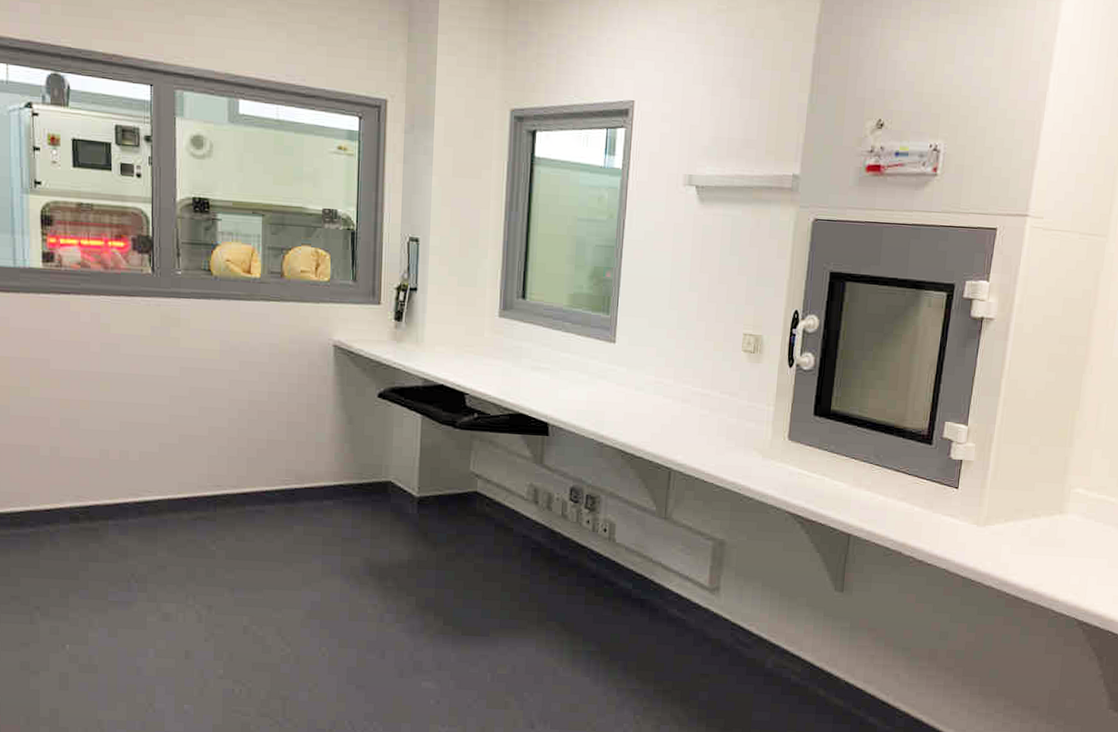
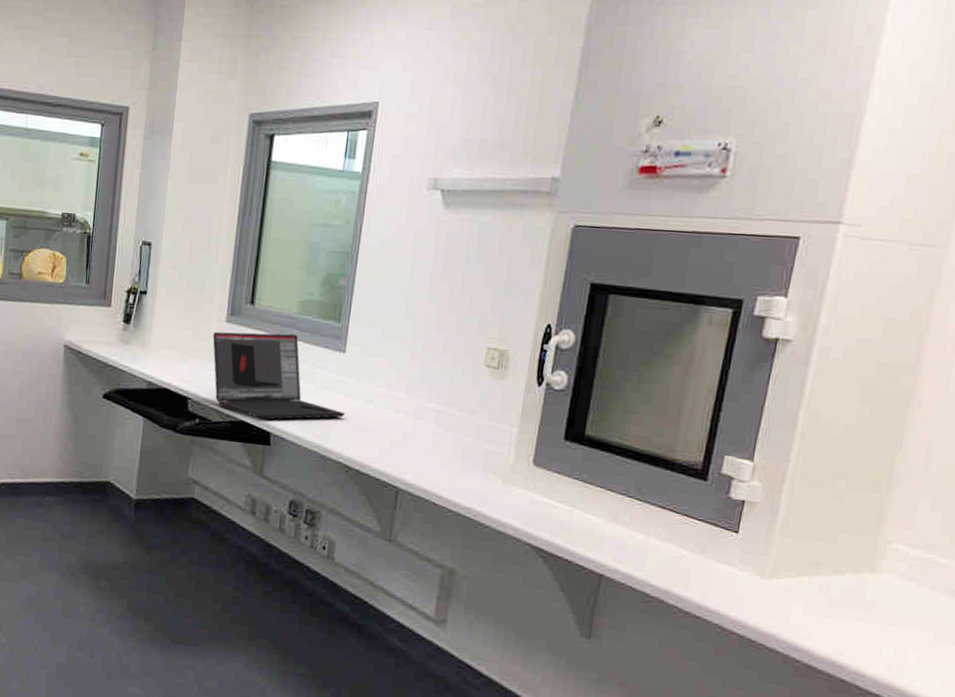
laptop: none [487,326,619,411] -> present [212,331,346,420]

